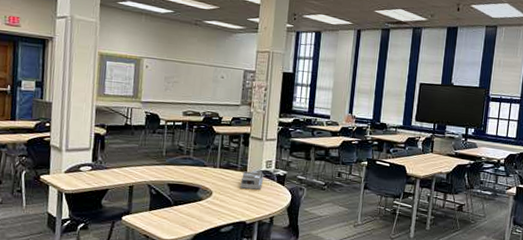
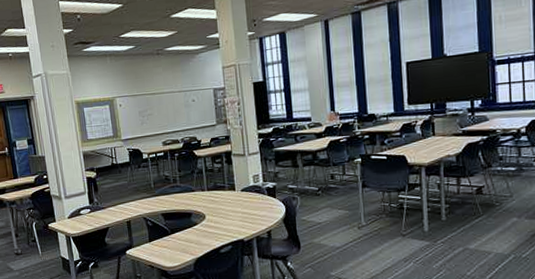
desk organizer: present [240,169,264,190] -> none [231,186,254,207]

